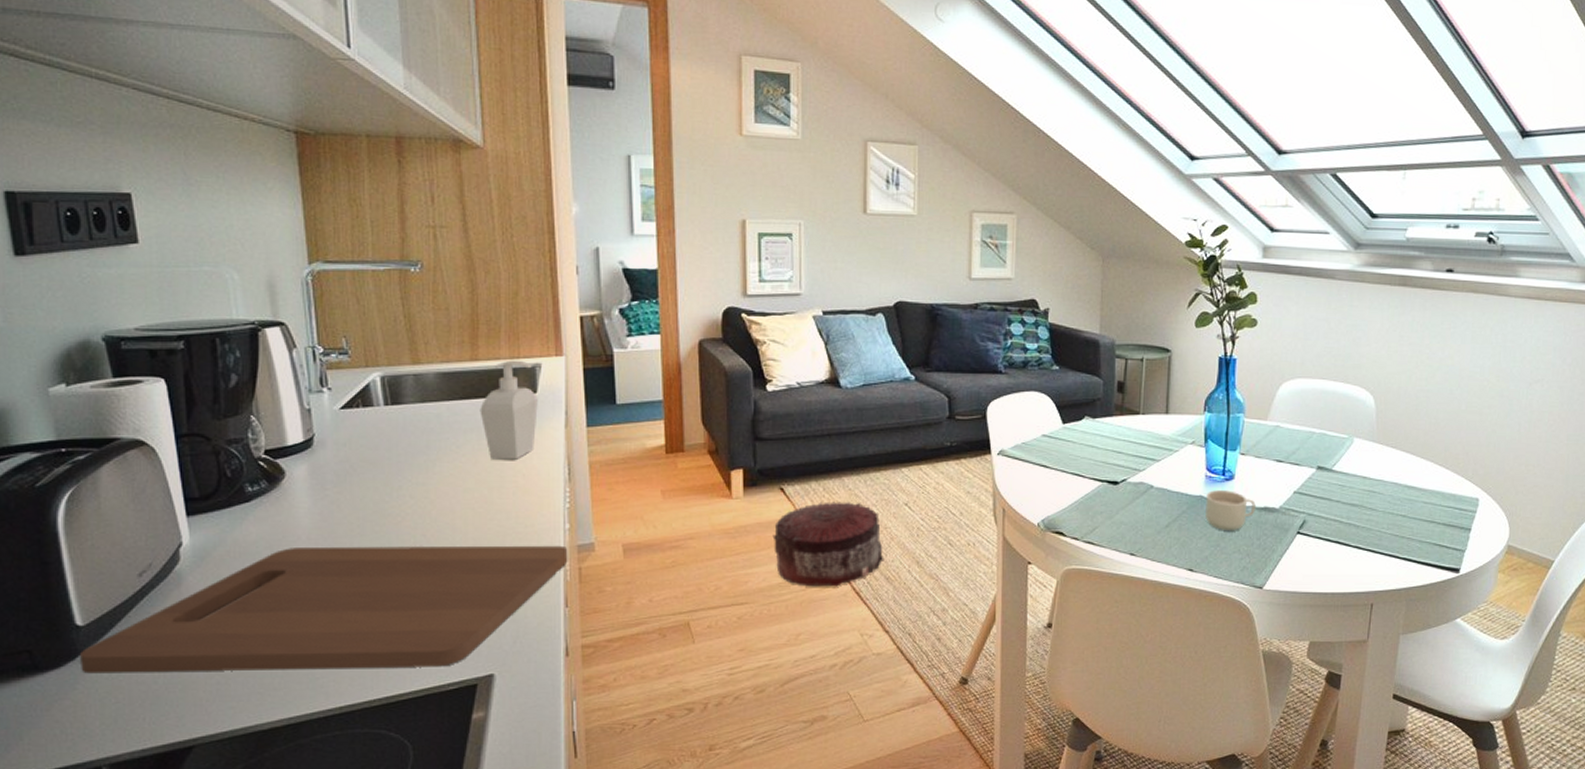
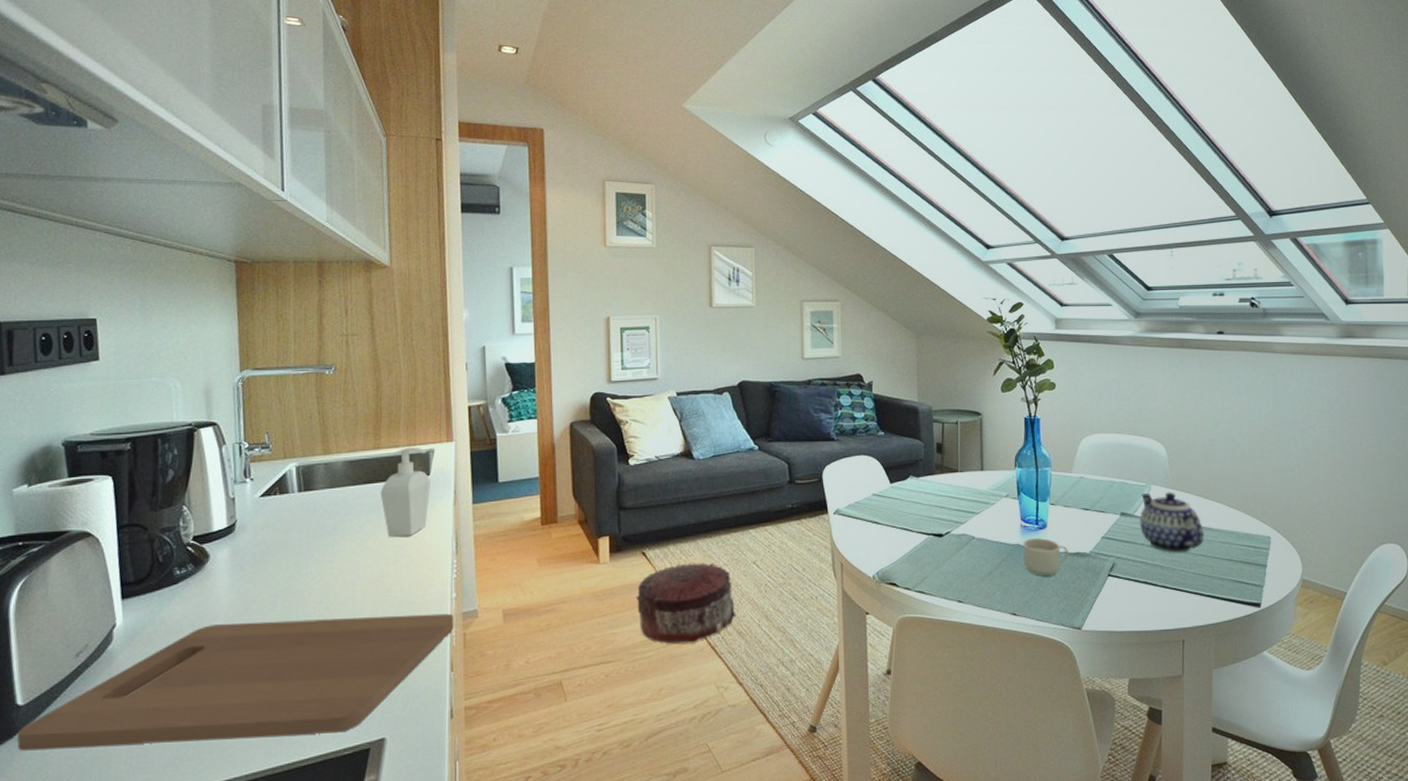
teapot: none [1337,445,1408,512] -> present [1140,492,1205,553]

